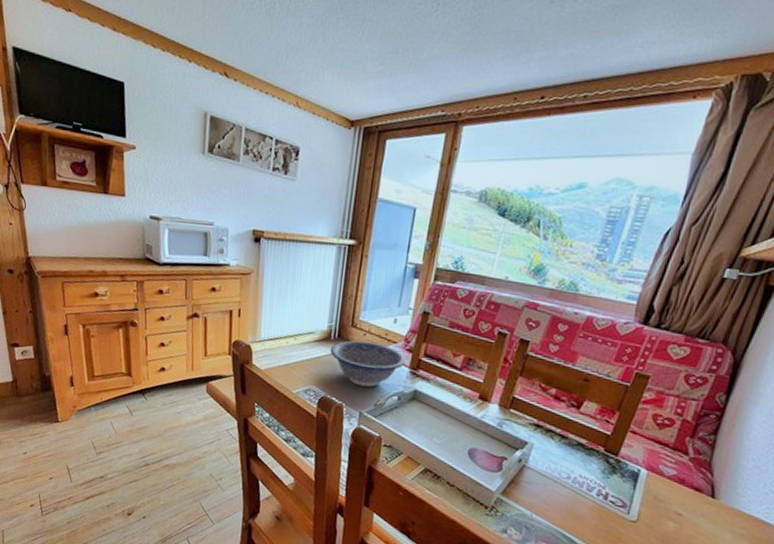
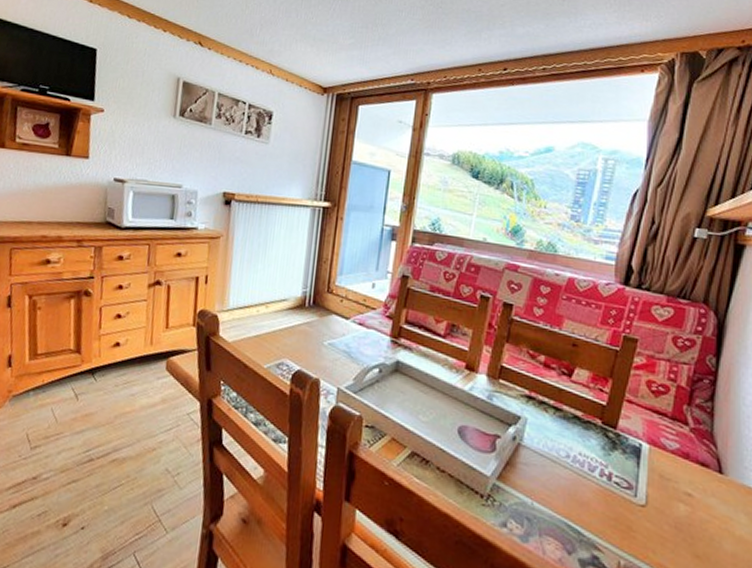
decorative bowl: present [330,340,407,387] -> none [304,307,387,359]

